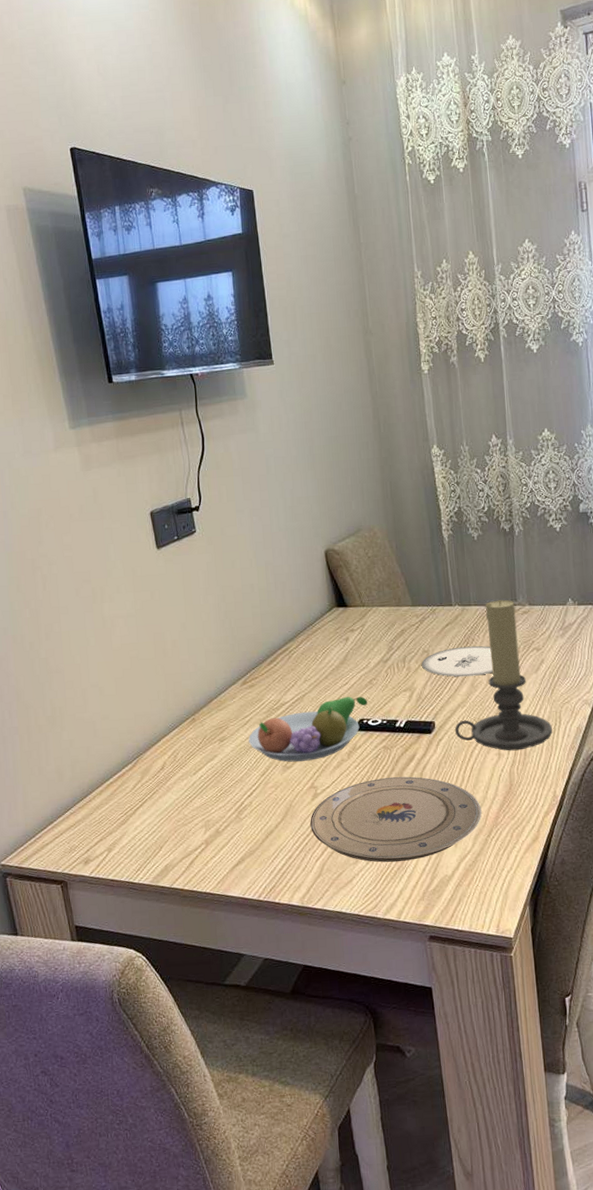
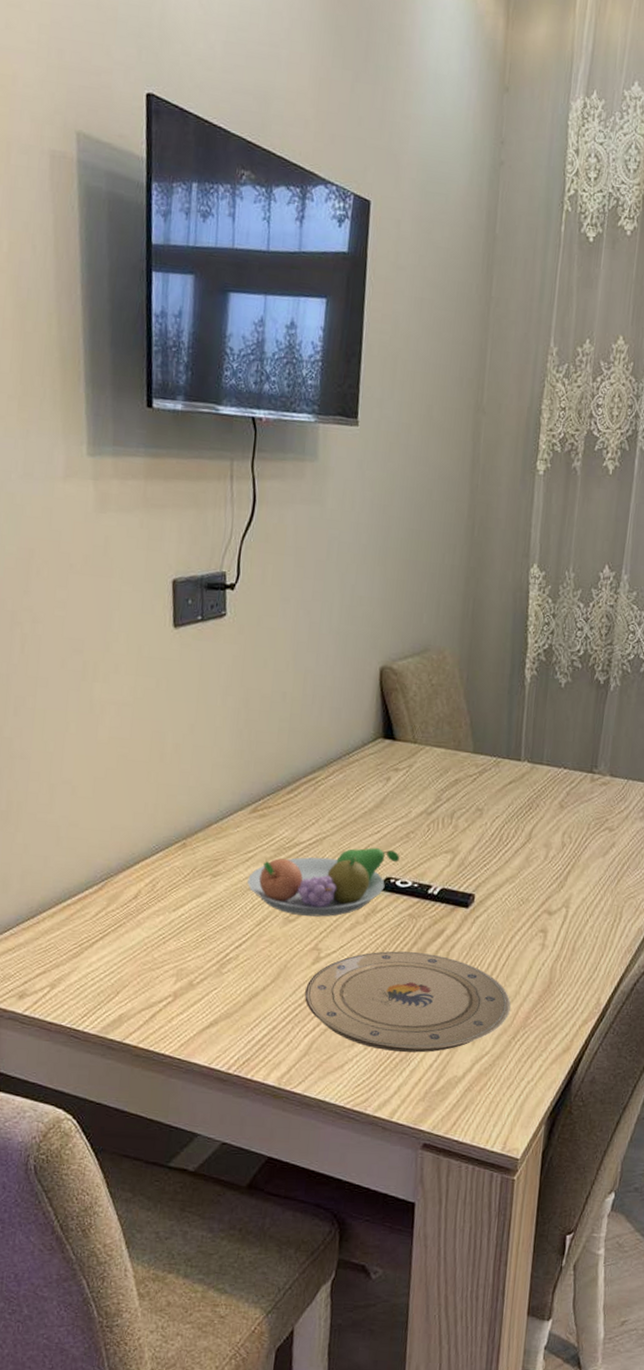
plate: present [422,645,493,677] -> none [472,811,557,849]
candle holder: present [455,599,553,751] -> none [497,763,611,944]

